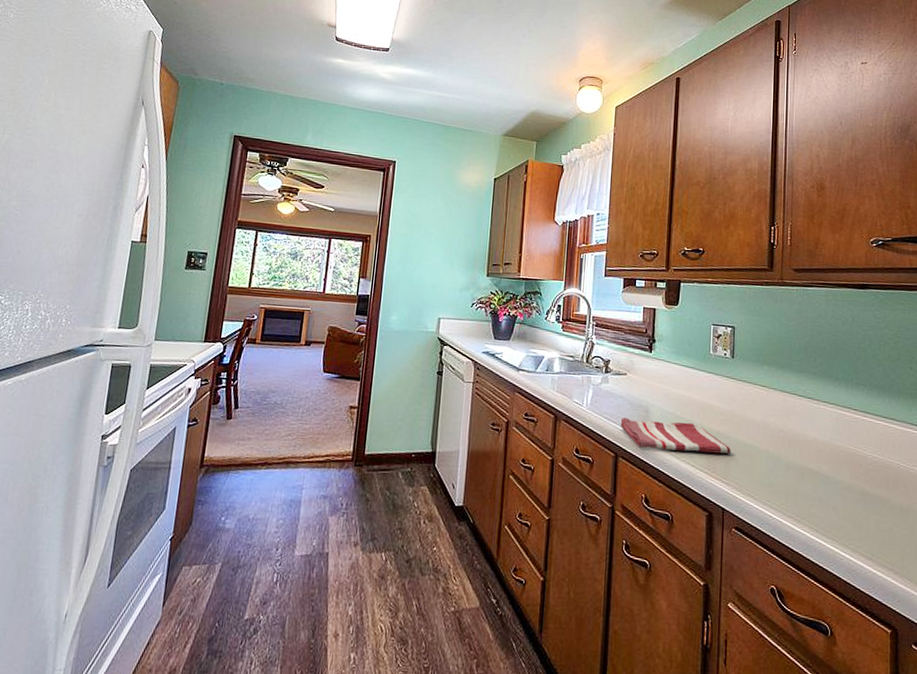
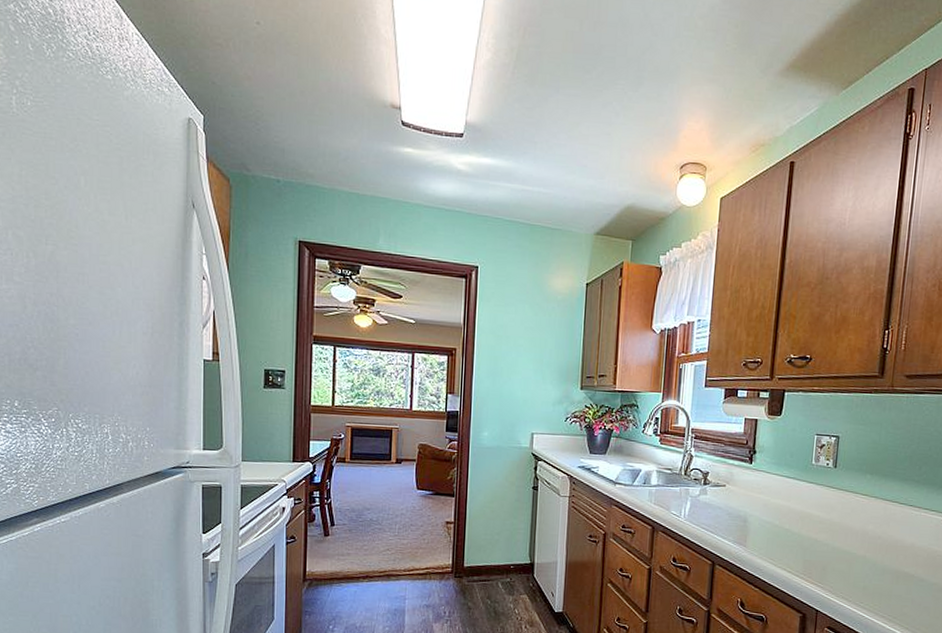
dish towel: present [620,417,731,454] -> none [718,527,828,560]

